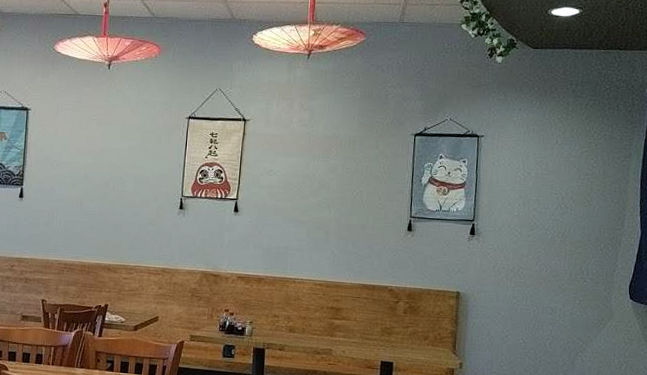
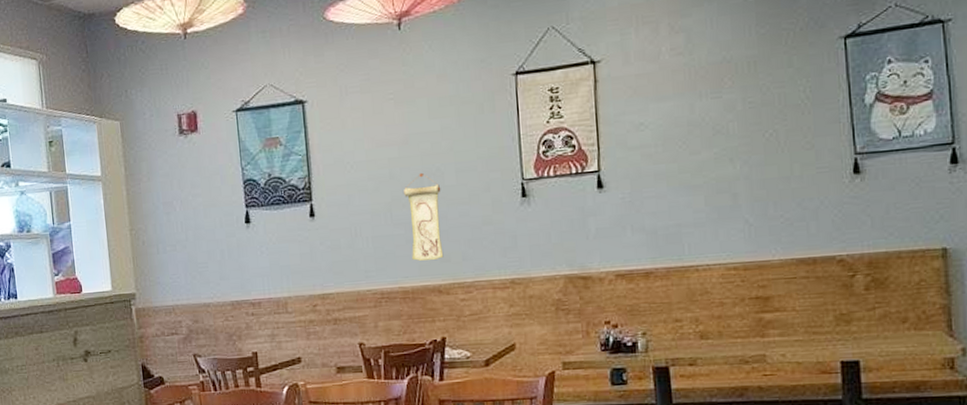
wall scroll: none [92,178,122,245] -> present [403,172,444,261]

